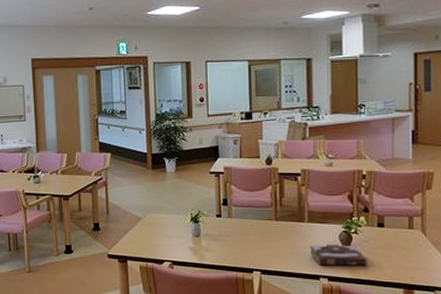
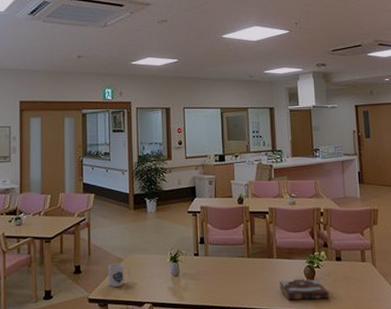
mug: none [126,222,150,244] -> present [107,263,131,287]

